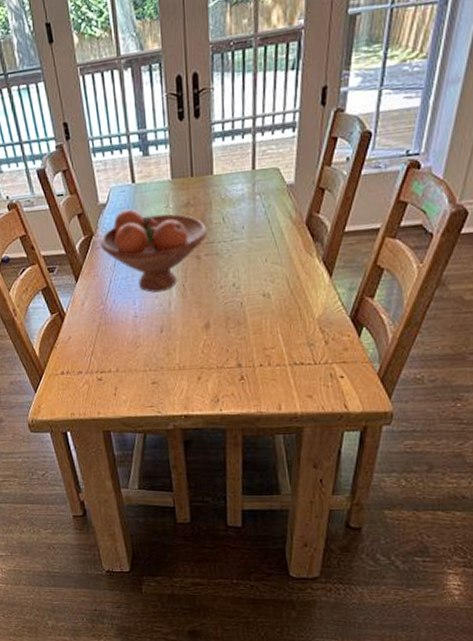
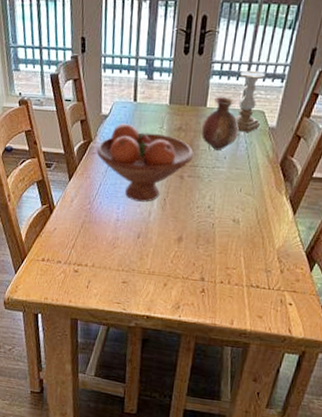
vase: none [211,159,253,221] -> present [200,97,239,150]
candle holder: none [245,124,277,195] -> present [234,70,265,132]

